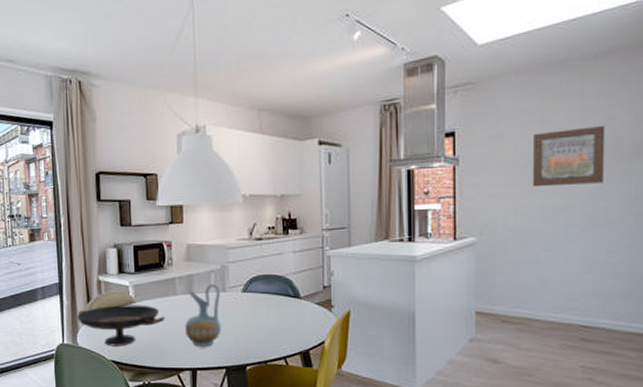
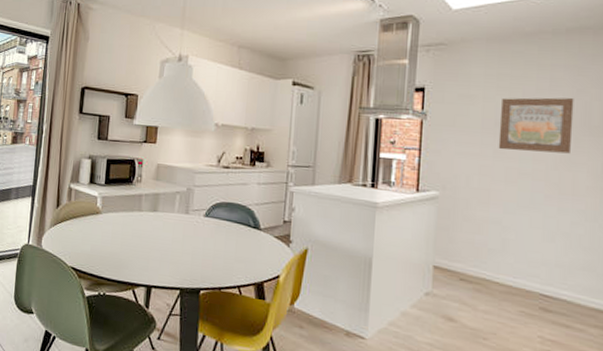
decorative bowl: present [77,305,165,346] -> none [45,213,128,255]
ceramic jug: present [185,284,221,347] -> none [145,204,183,266]

